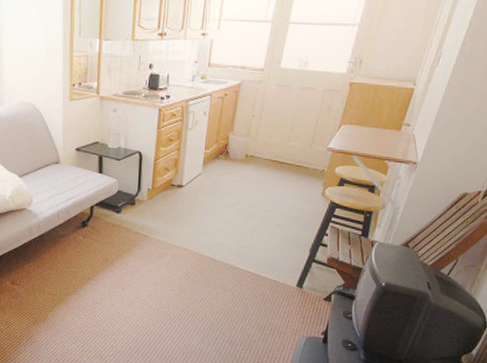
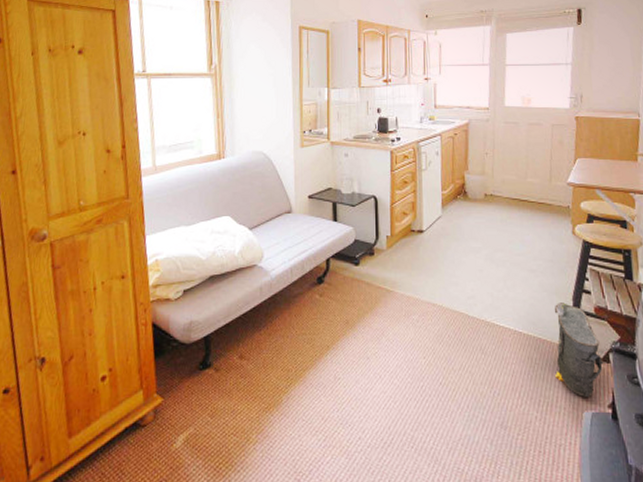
bag: none [281,253,326,327] -> present [554,303,604,398]

